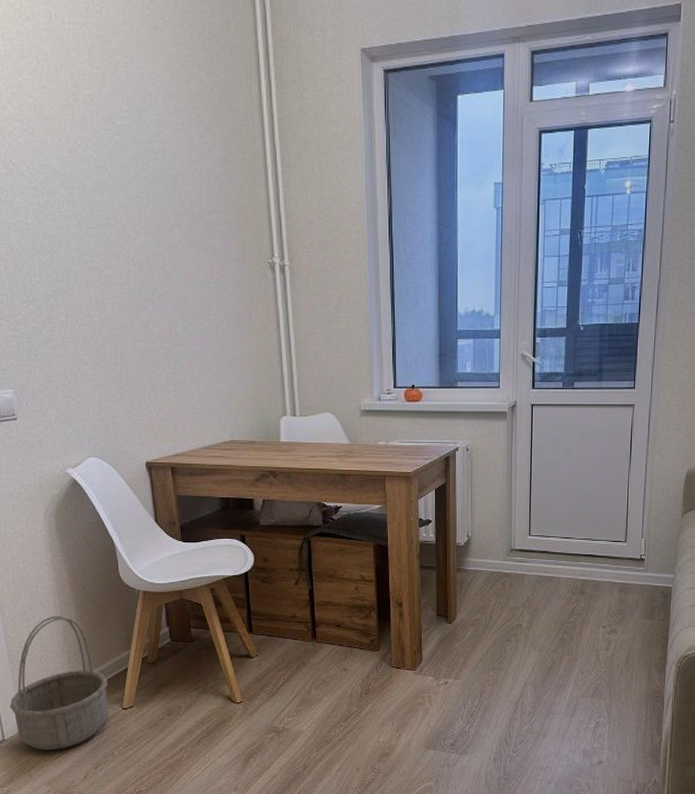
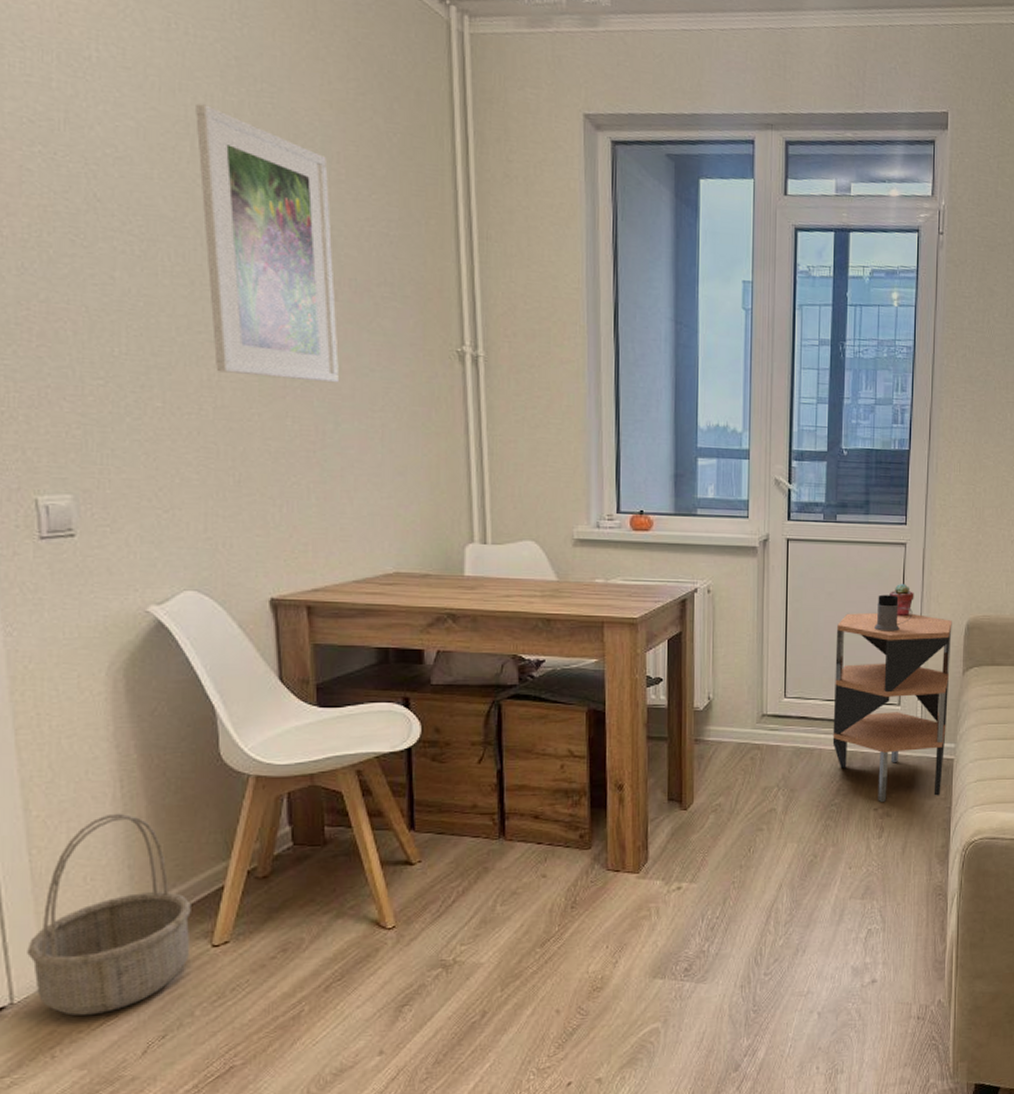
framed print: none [73,79,184,295] -> present [196,103,339,383]
side table: none [568,464,674,622] -> present [832,612,952,803]
mug: none [605,449,639,480] -> present [875,594,913,632]
potted succulent: none [619,439,641,468] -> present [890,583,914,617]

